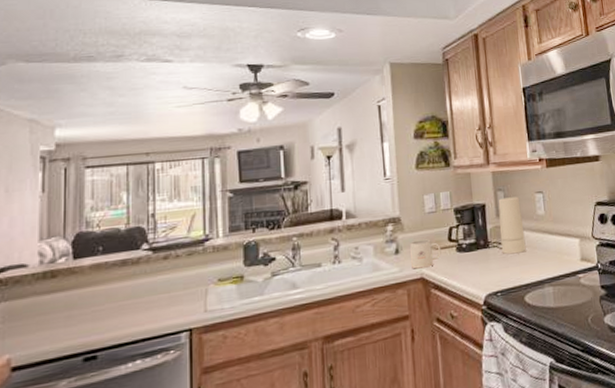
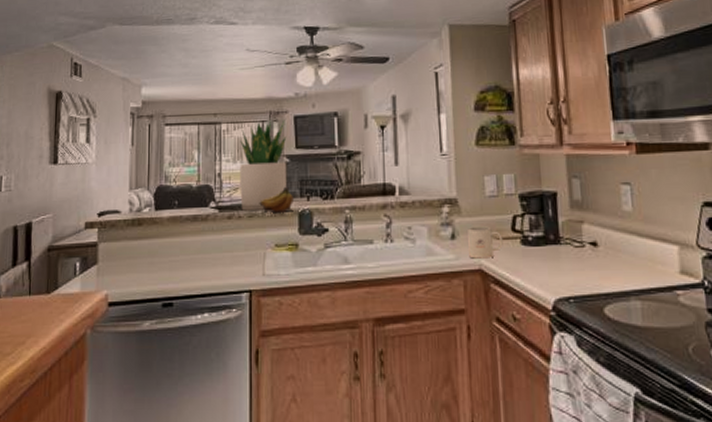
planter: none [177,155,230,249] -> present [240,120,286,210]
fruit: none [200,220,239,249] -> present [259,186,295,214]
canister: present [498,196,526,255] -> none [572,186,607,255]

